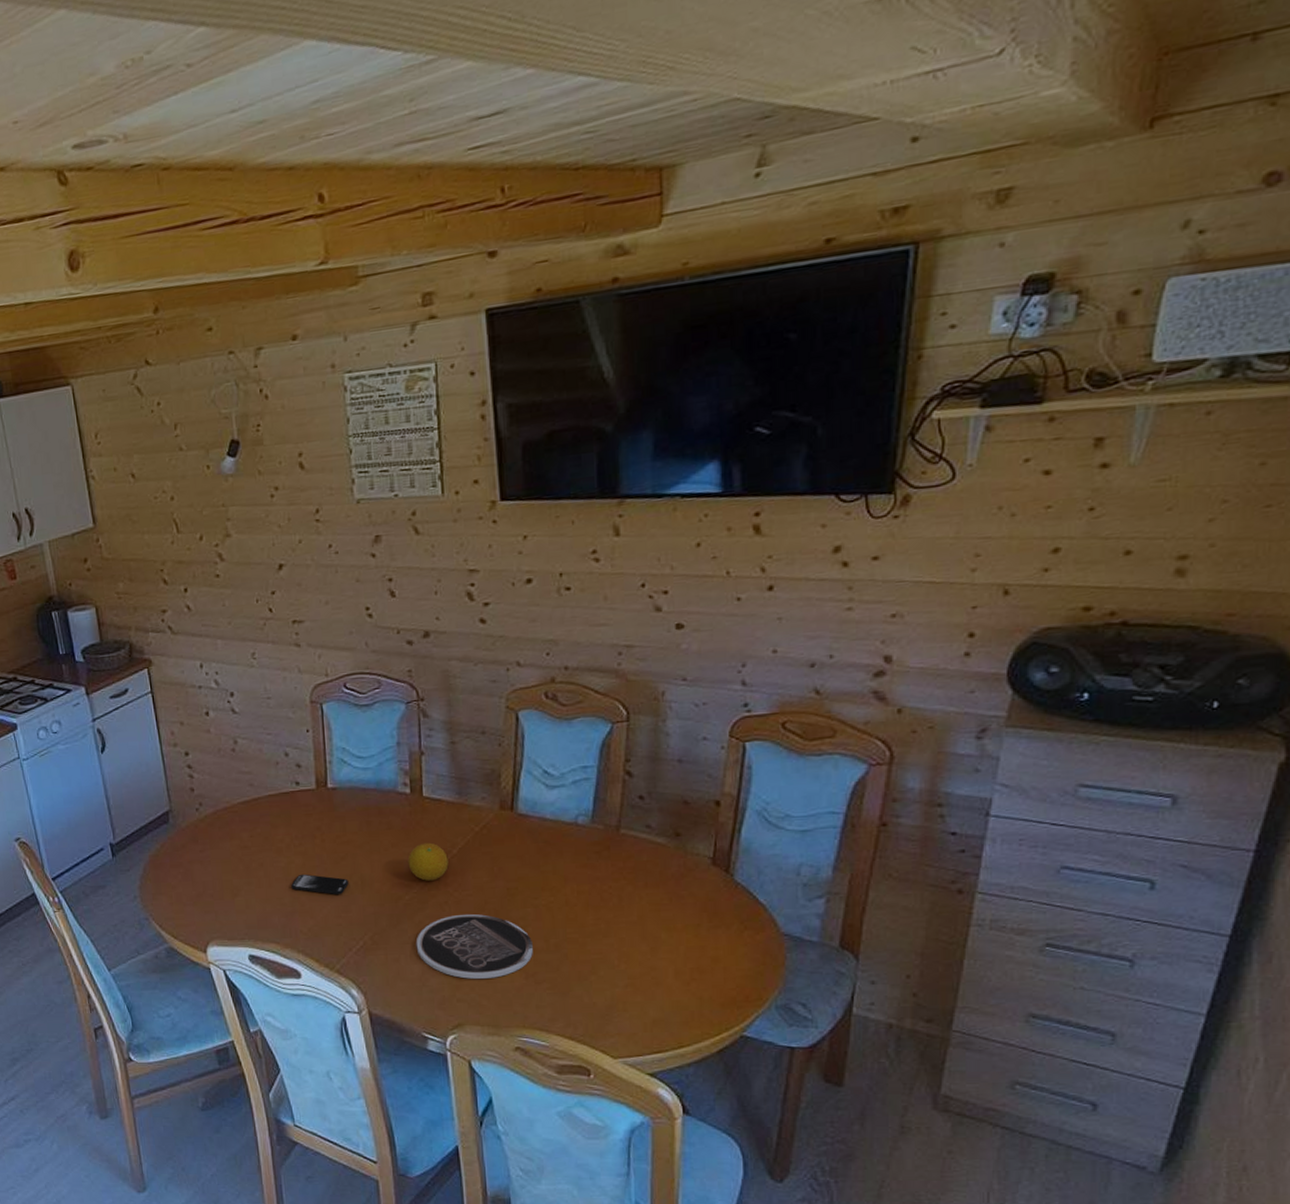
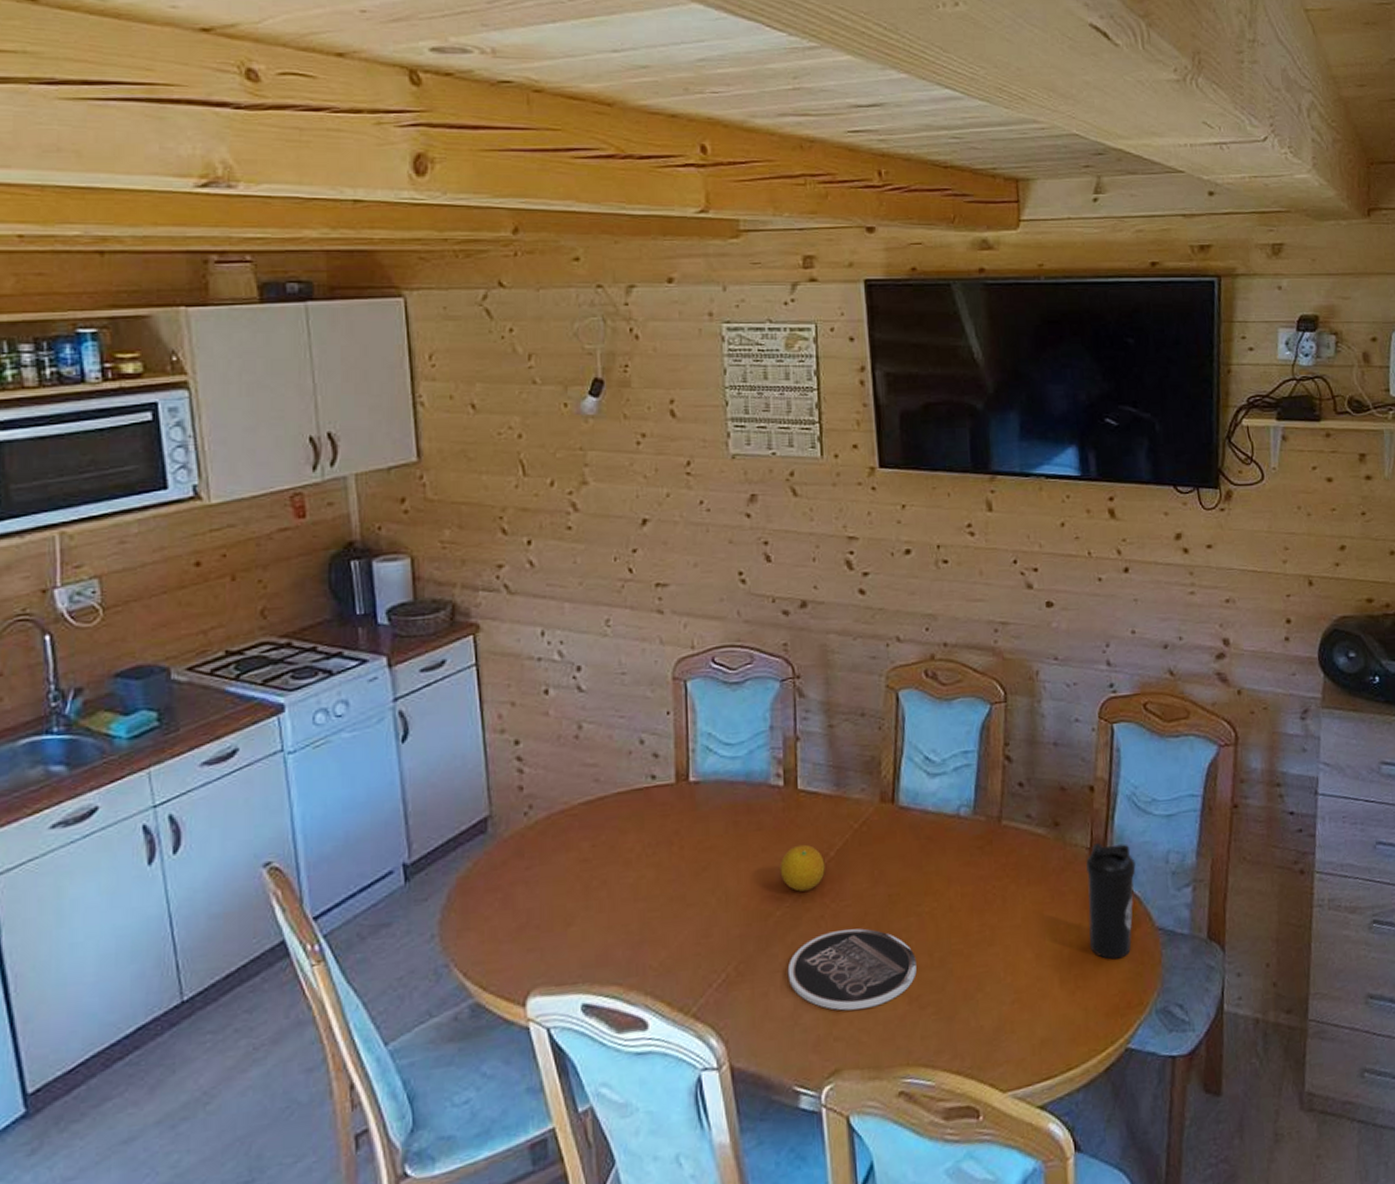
smartphone: present [291,874,349,895] -> none [640,891,711,916]
water bottle: none [707,854,763,958] -> present [1086,843,1136,960]

